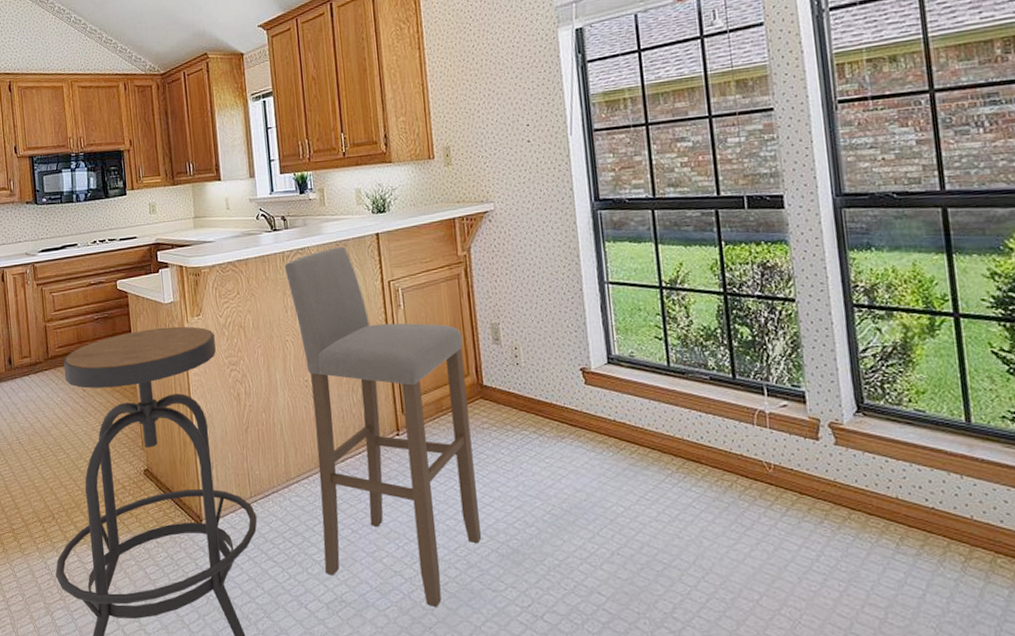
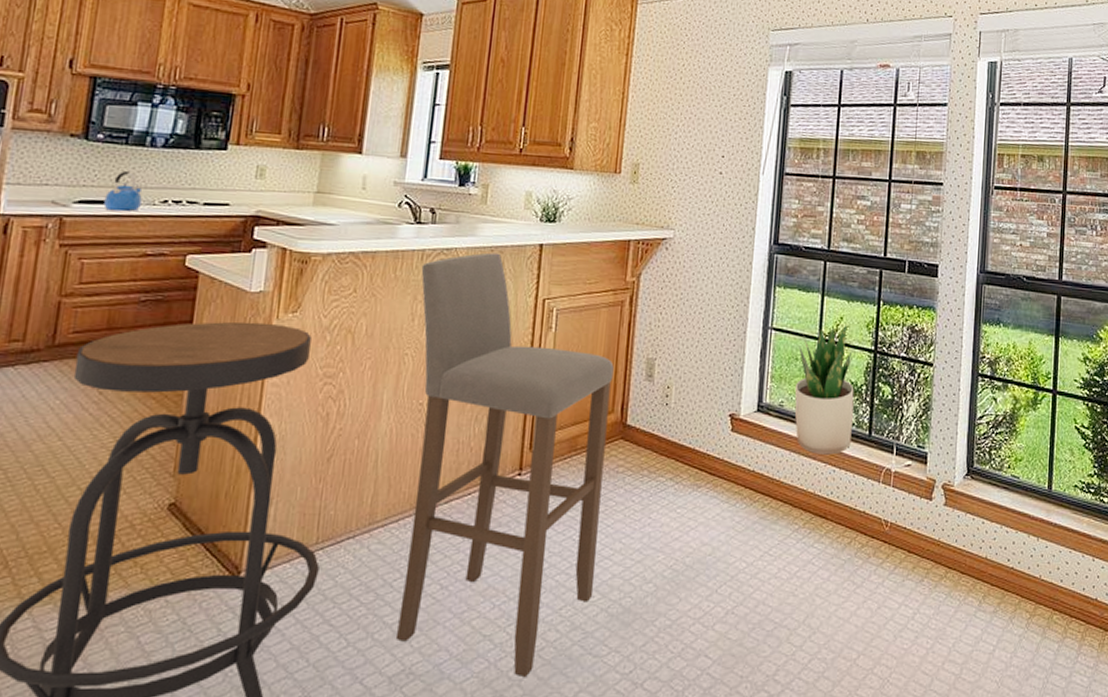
kettle: none [56,223,80,254] -> present [103,171,142,211]
planter: none [640,270,714,401] -> present [794,325,855,455]

